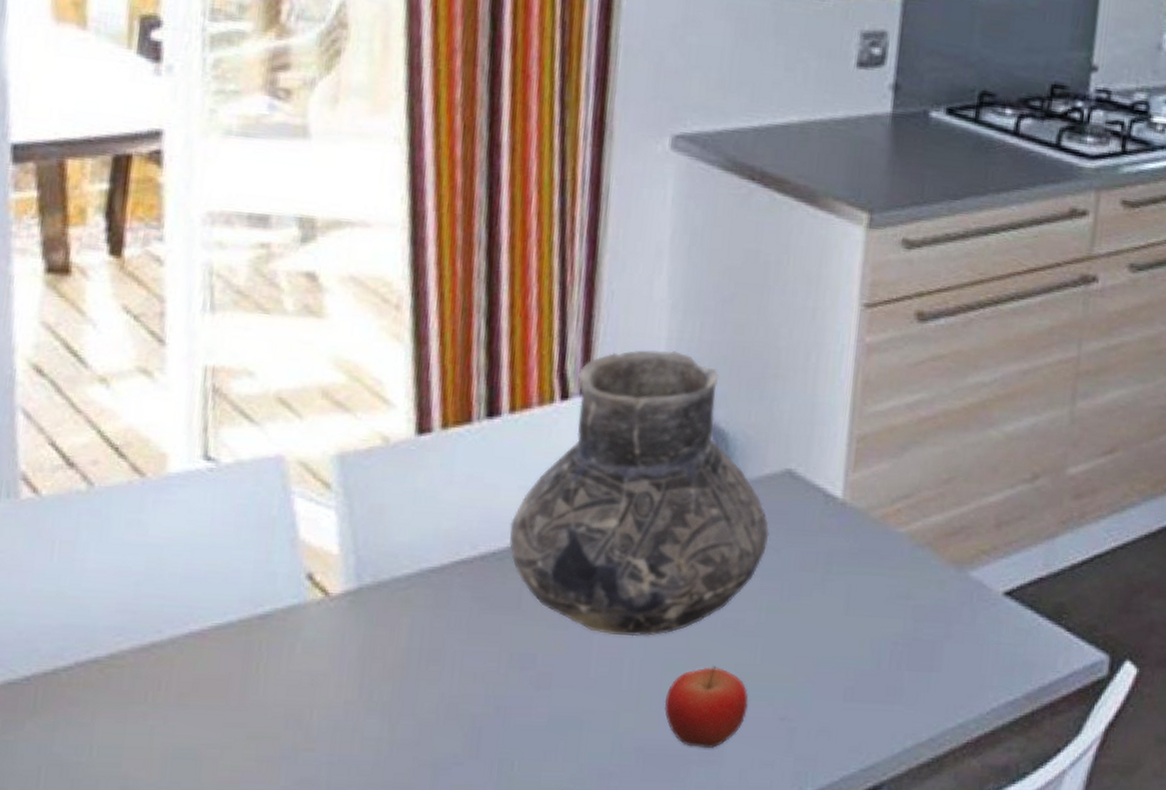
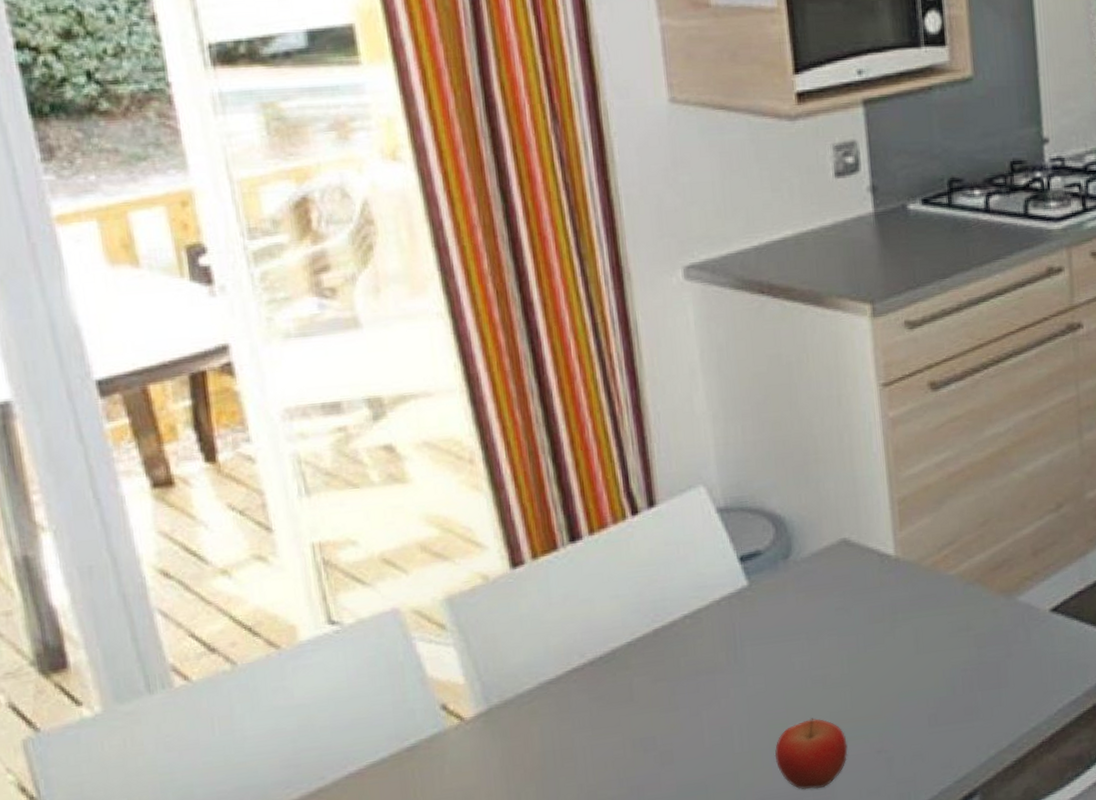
vase: present [509,350,769,637] -> none [609,455,838,708]

